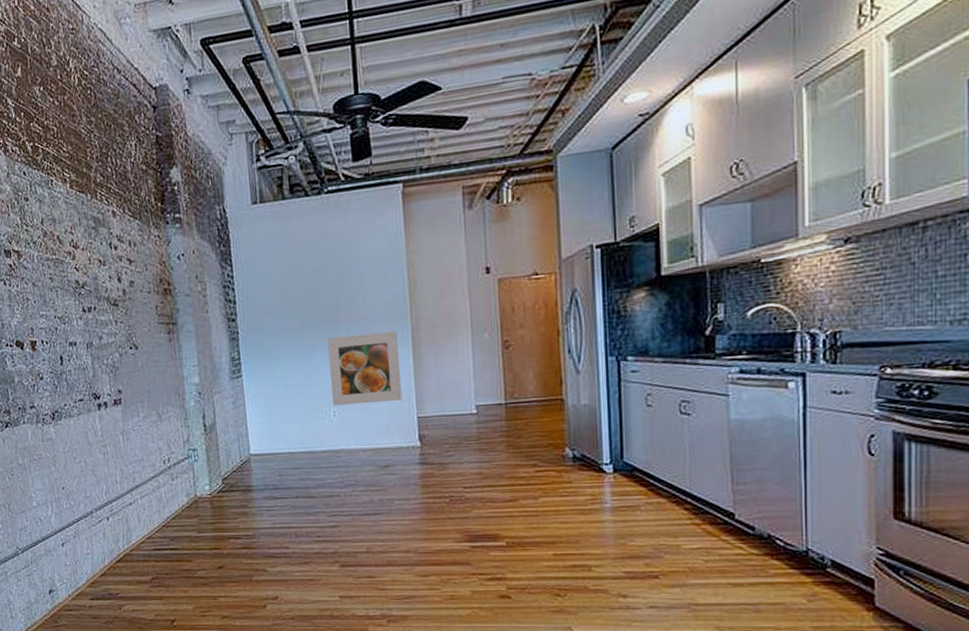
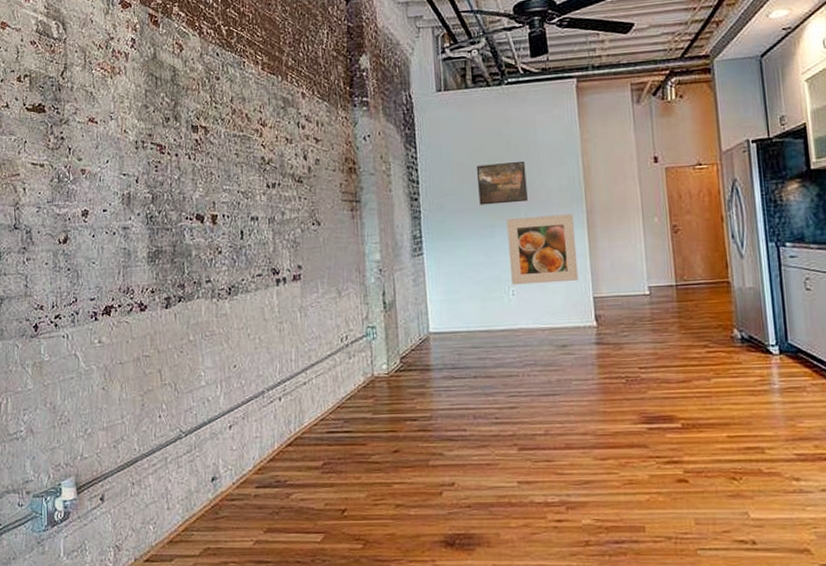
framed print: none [295,276,349,325] -> present [476,160,528,205]

